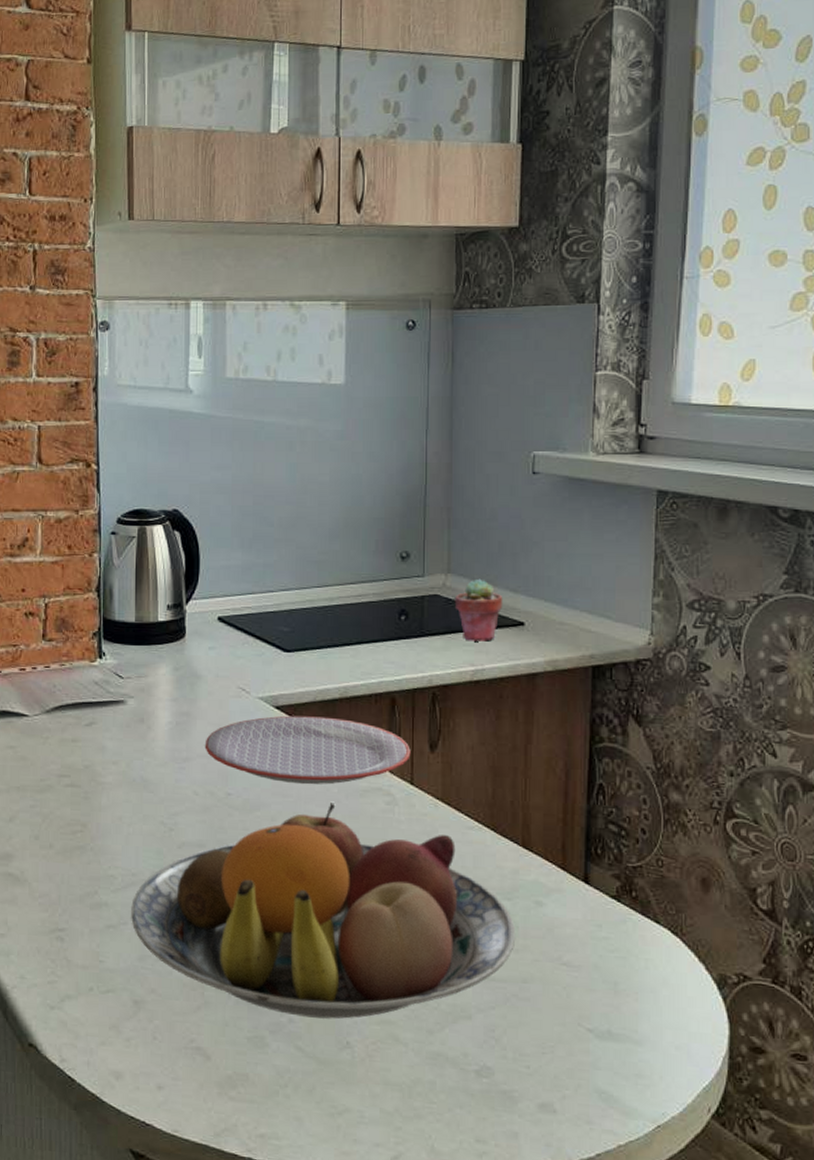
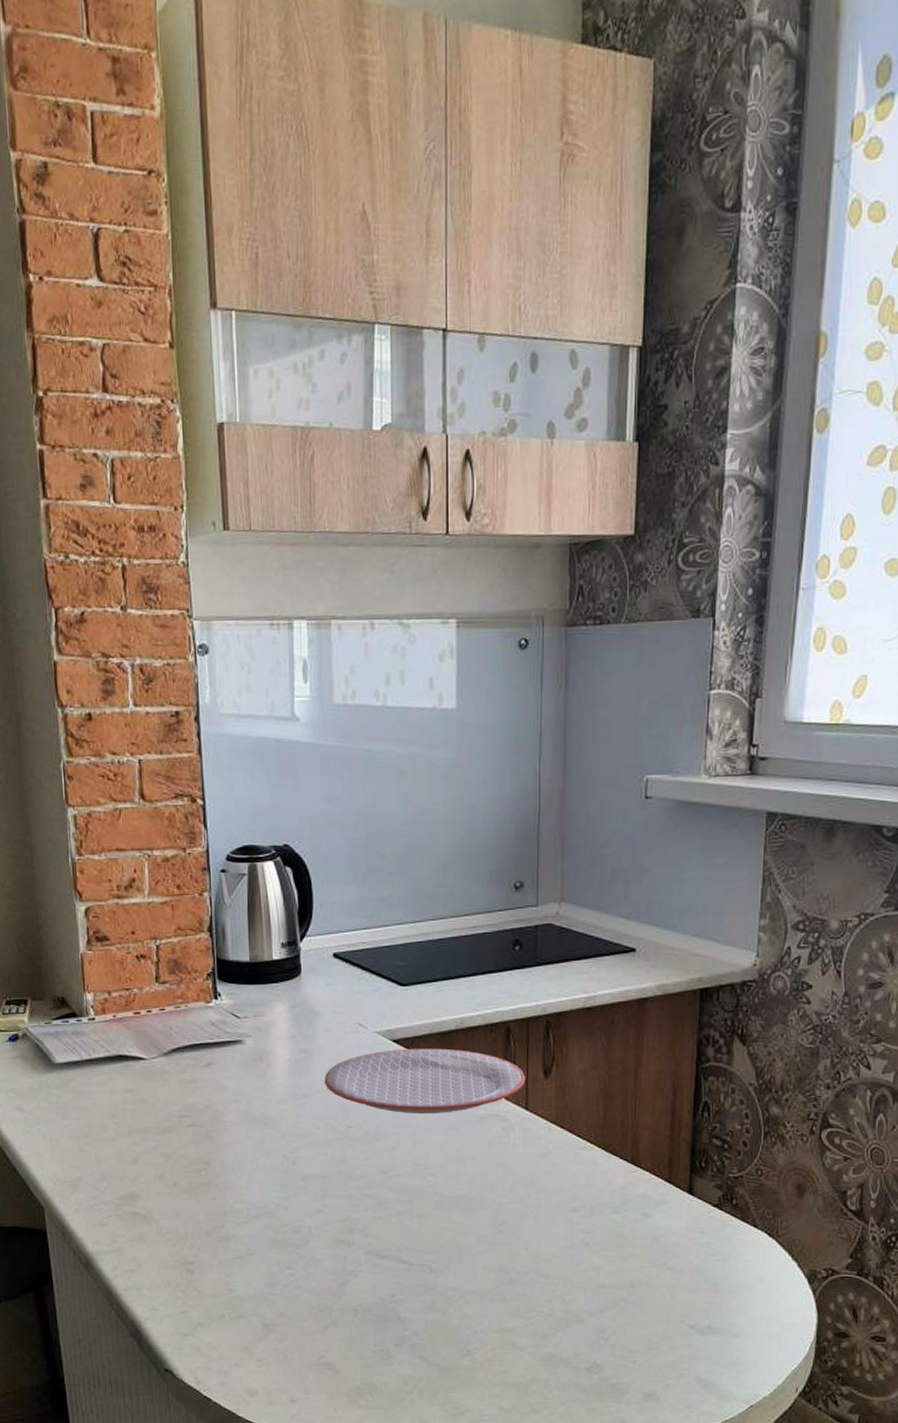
fruit bowl: present [131,803,516,1019] -> none [258,1130,625,1330]
potted succulent: present [454,578,503,642] -> none [568,906,616,969]

